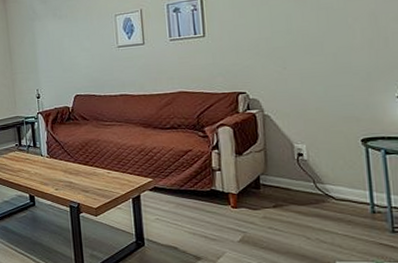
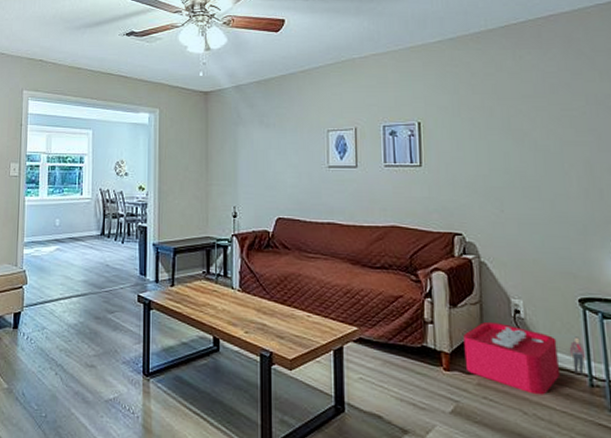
storage bin: none [249,165,368,223] -> present [463,321,587,395]

